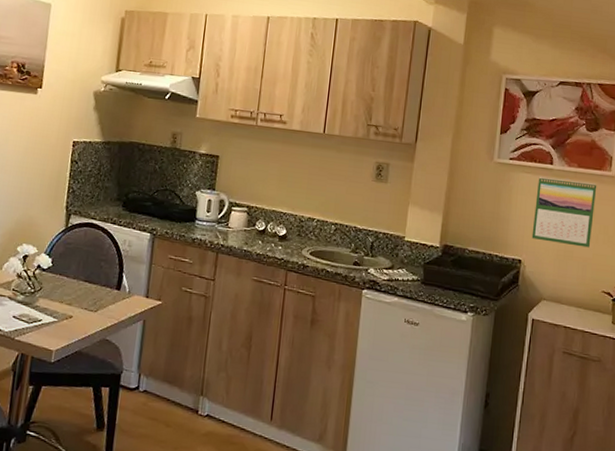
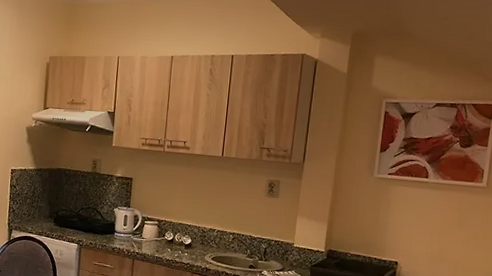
calendar: present [531,176,597,248] -> none [407,188,469,251]

